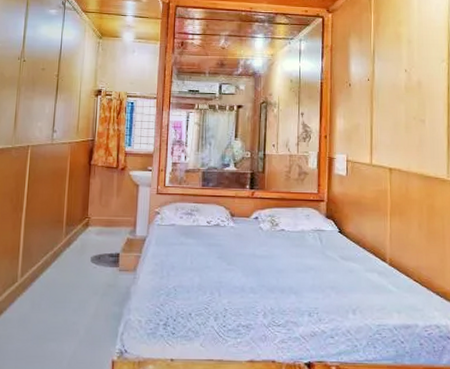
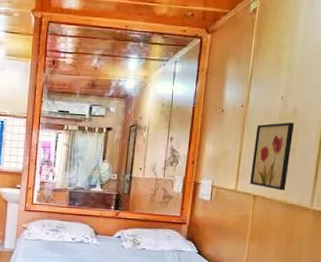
wall art: none [384,94,421,162] -> present [250,122,294,191]

